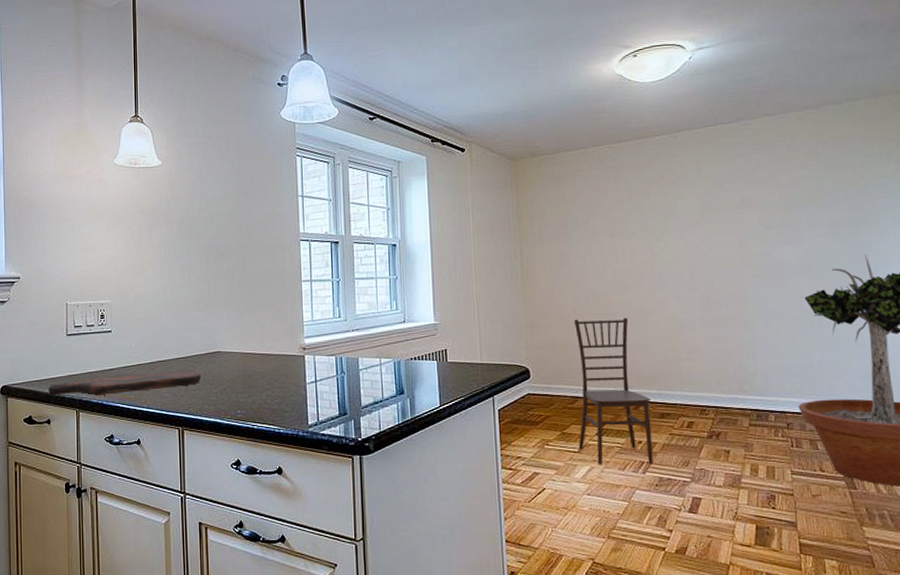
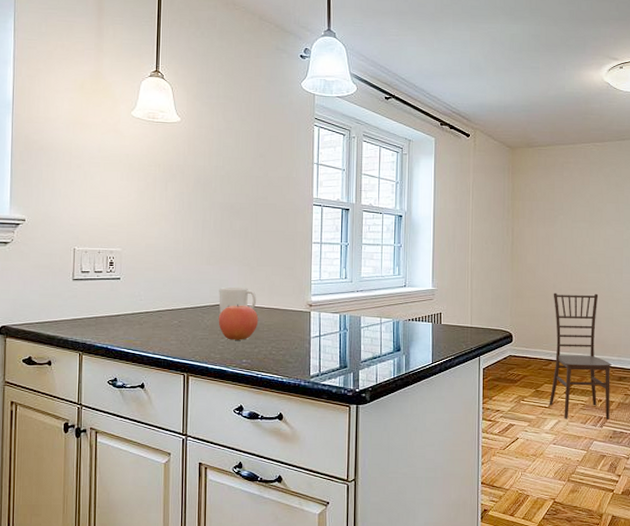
cutting board: present [49,370,201,395] -> none [51,320,209,340]
mug: none [209,332,248,362] -> present [218,287,257,314]
fruit: none [210,351,251,390] -> present [218,304,259,340]

